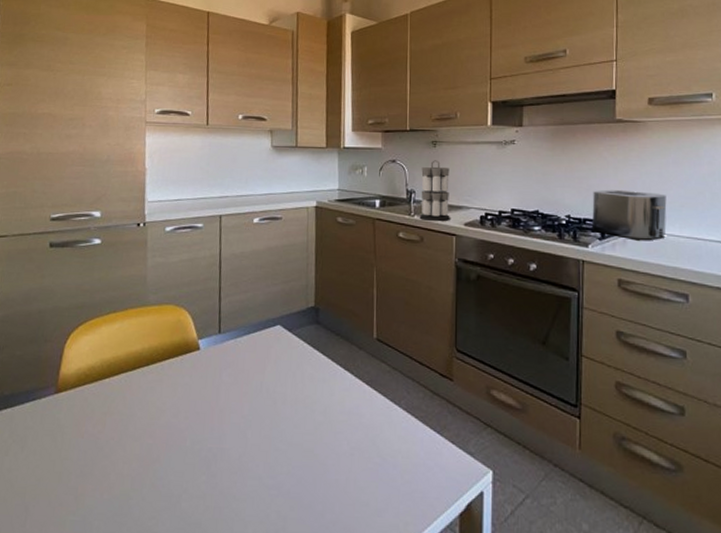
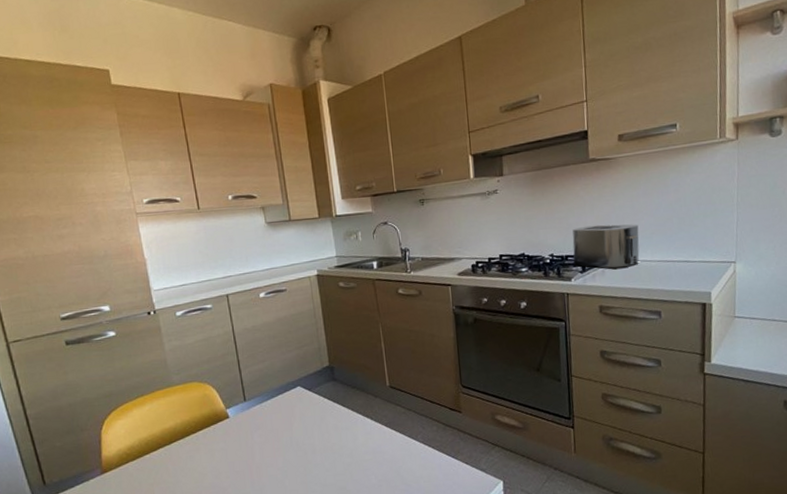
spice rack: present [419,160,450,222] -> none [412,217,444,276]

